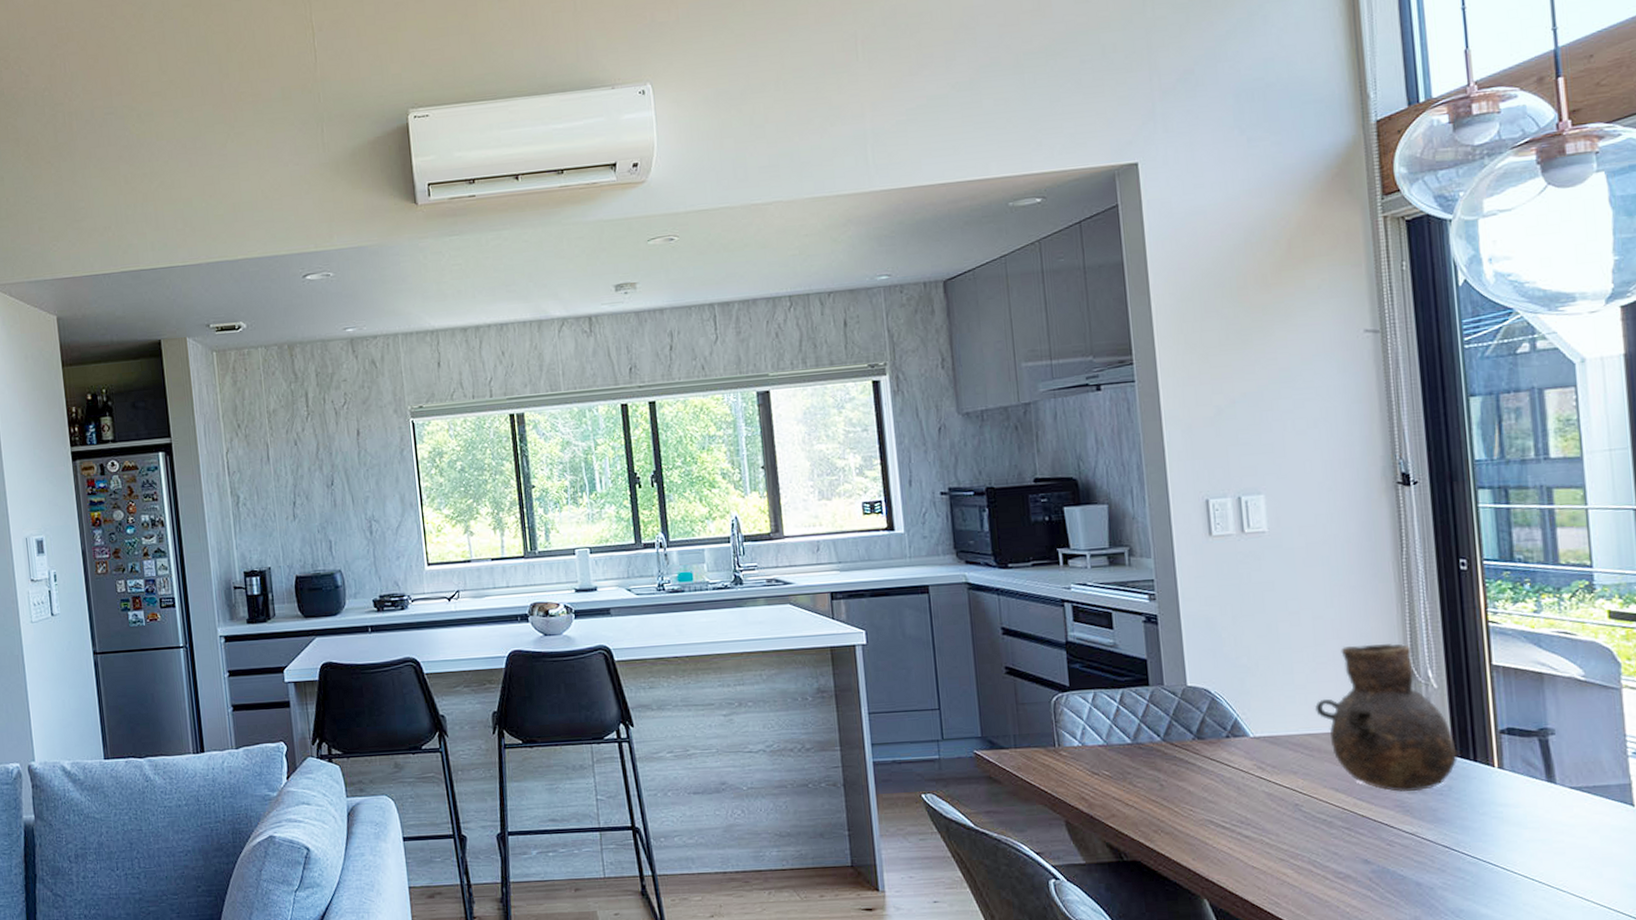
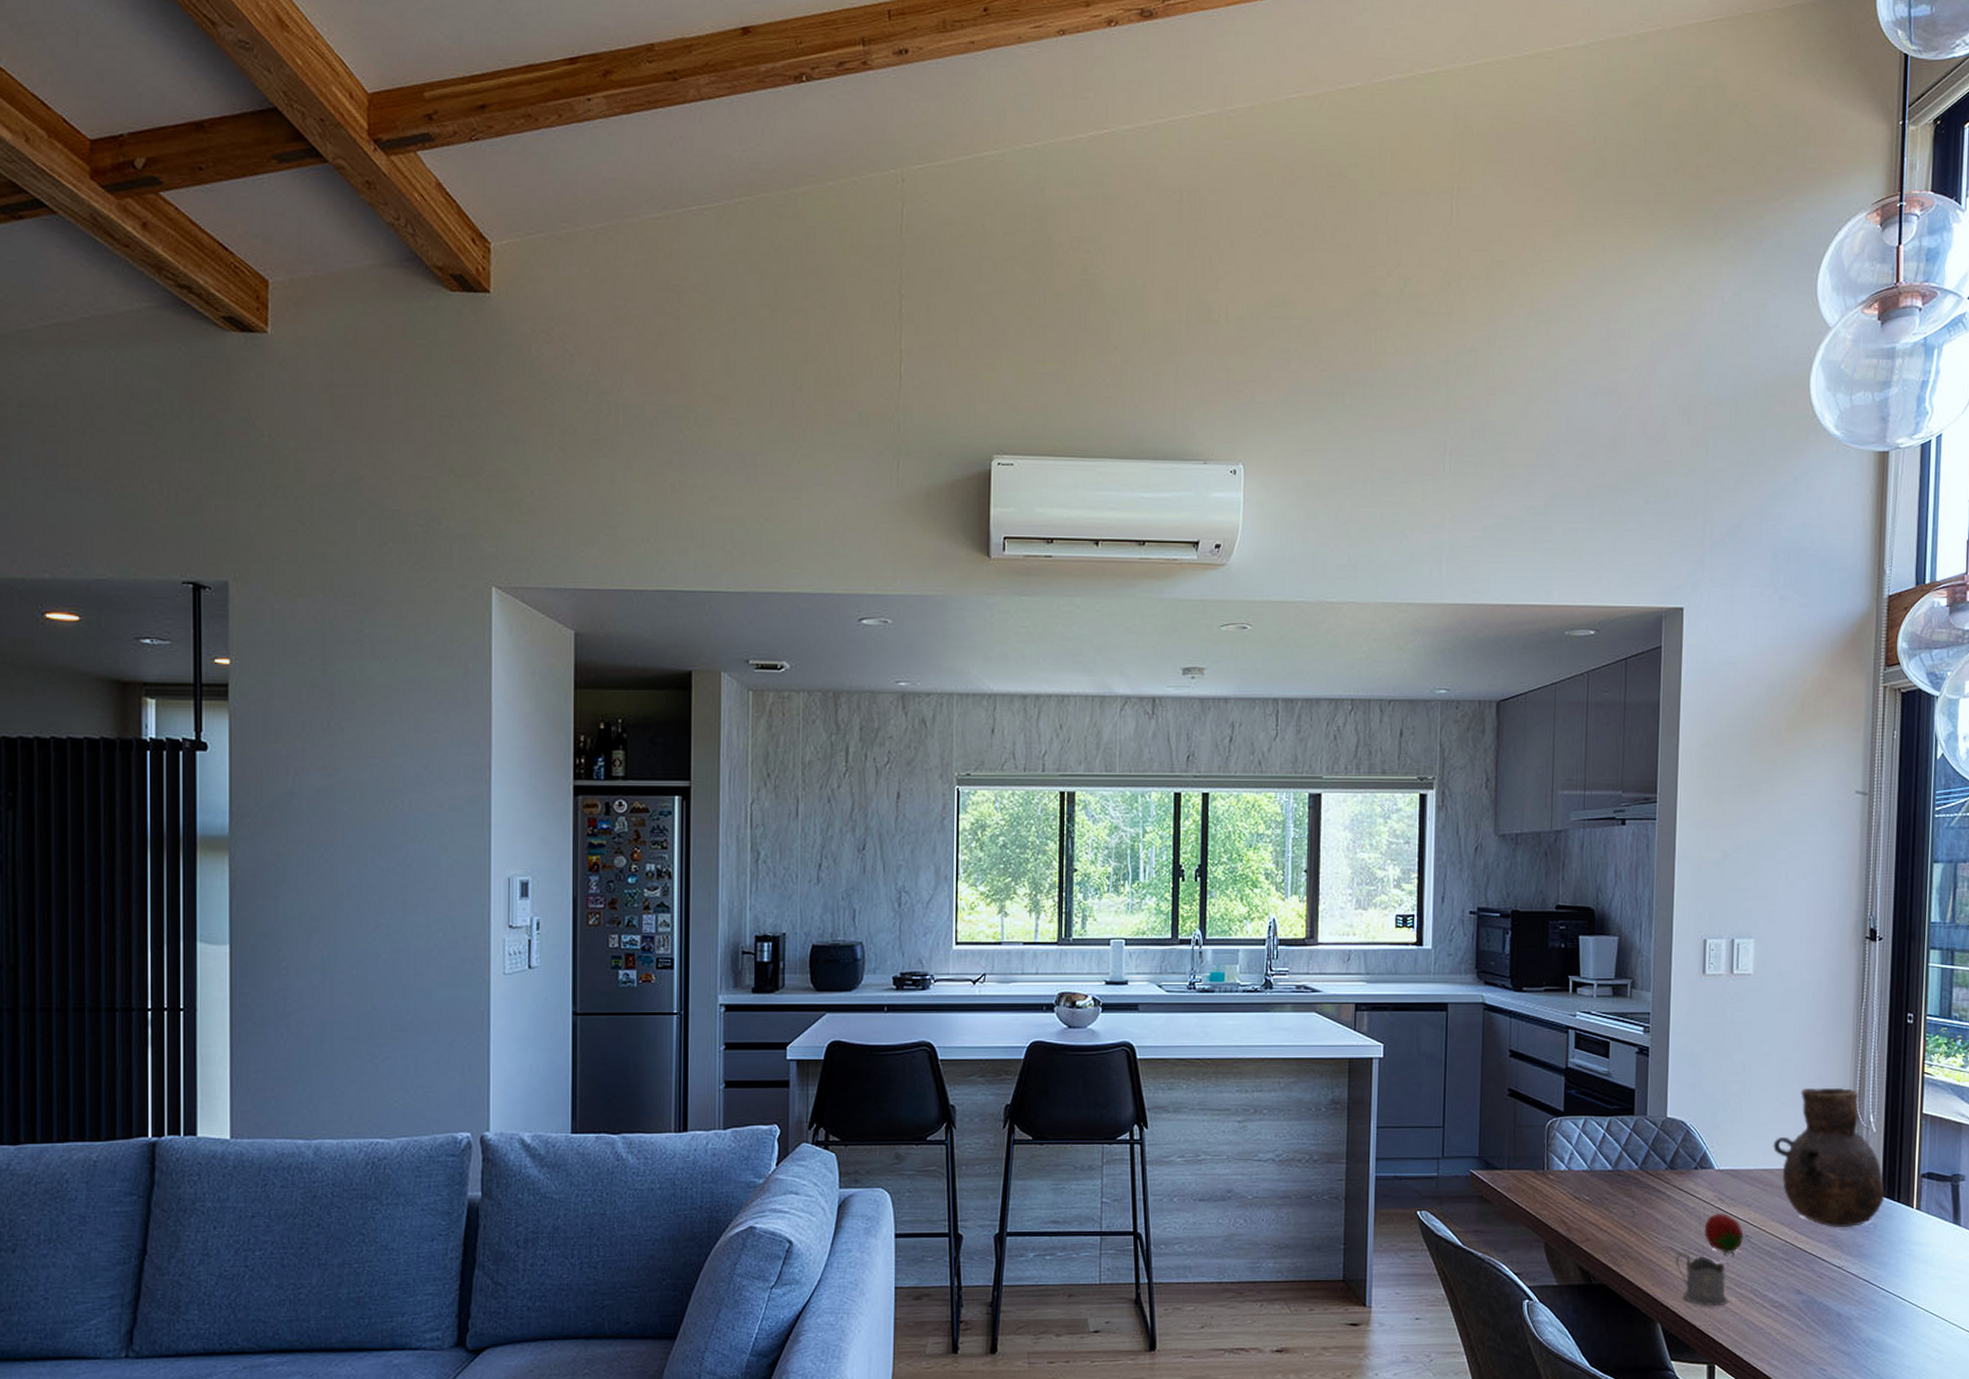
tea glass holder: none [1217,825,1284,881] -> present [1676,1253,1729,1307]
fruit: none [1245,781,1293,826] -> present [1704,1212,1744,1256]

